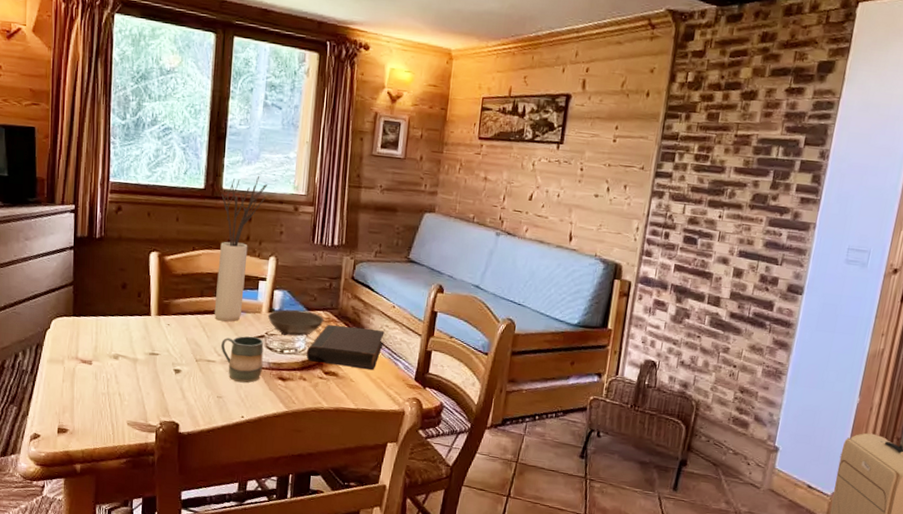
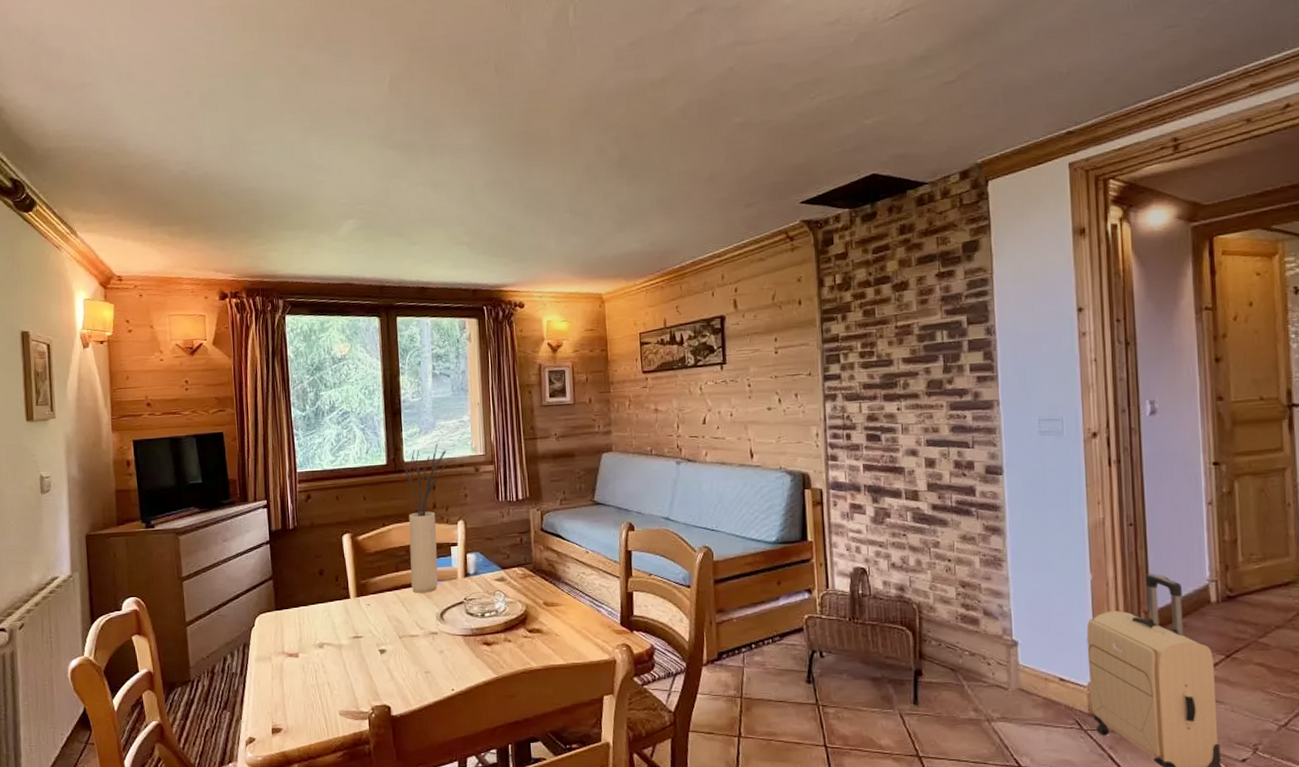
mug: present [221,336,264,383] -> none [422,604,467,654]
bowl: present [267,309,324,337] -> none [463,570,520,598]
book: present [306,324,385,371] -> none [507,578,583,622]

